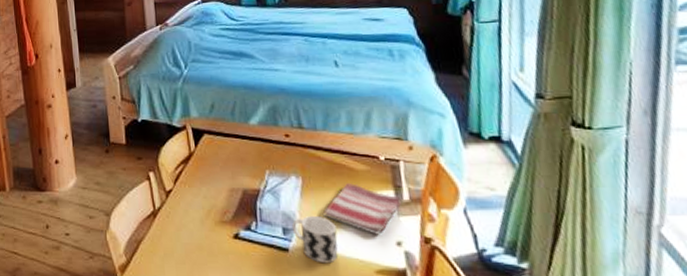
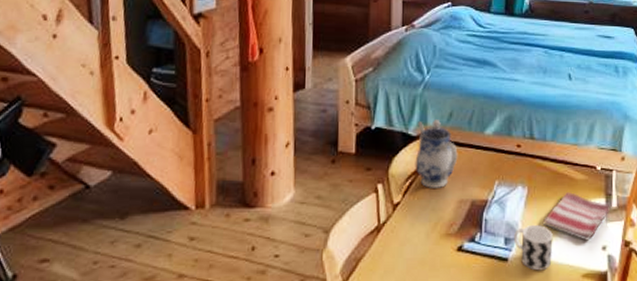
teapot: none [181,111,225,177] -> present [415,120,458,188]

